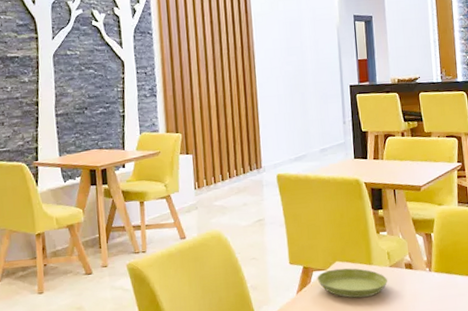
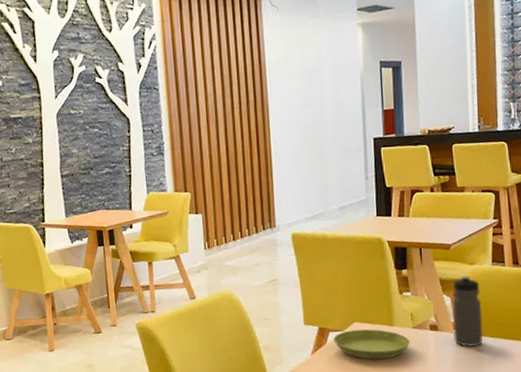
water bottle: none [424,215,453,285] -> present [452,275,483,347]

